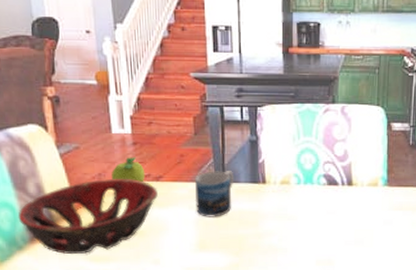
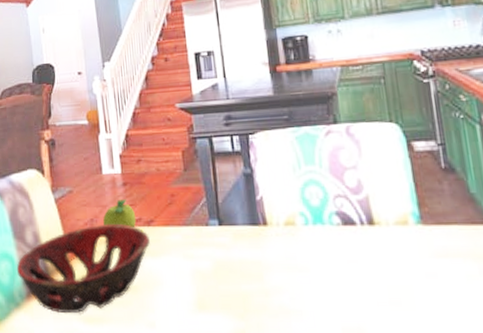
mug: present [195,171,233,217] -> none [188,211,231,269]

